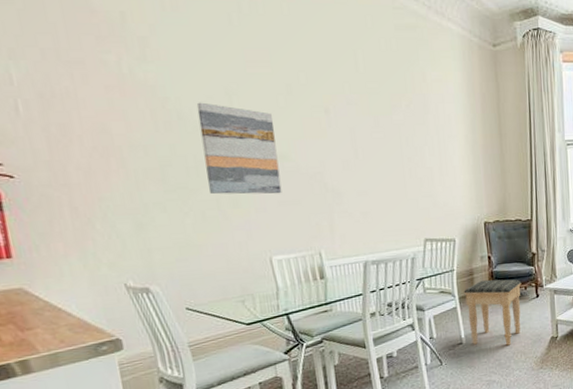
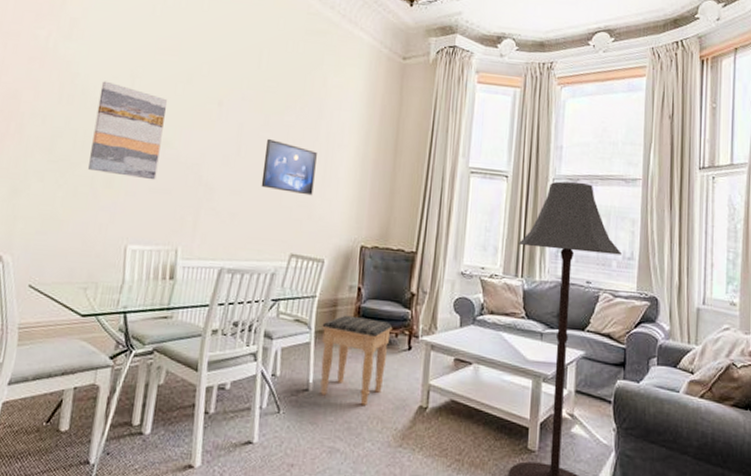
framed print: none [381,138,434,186] -> present [261,138,317,196]

